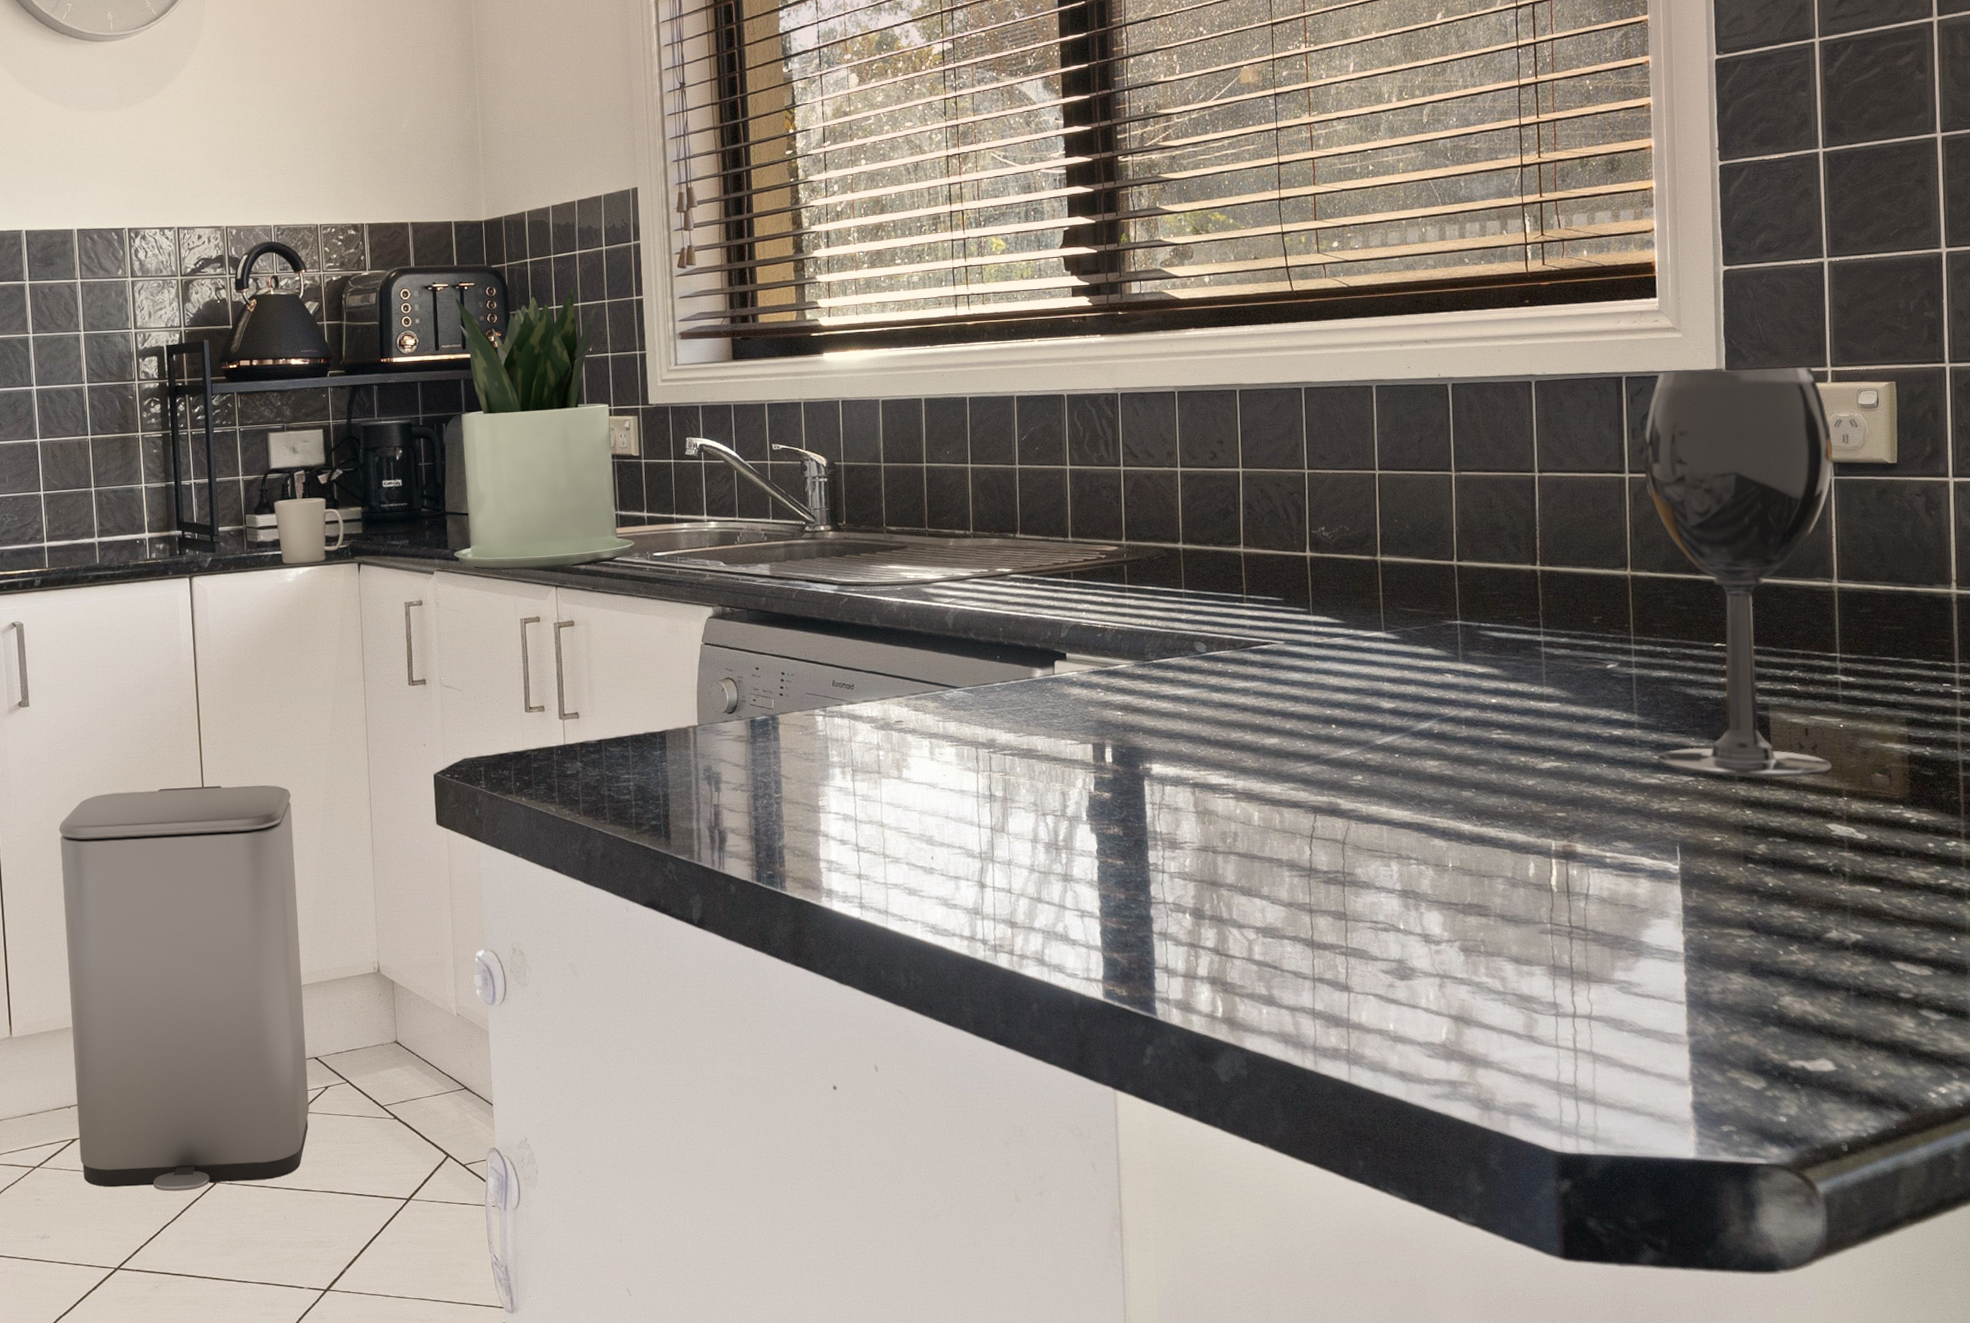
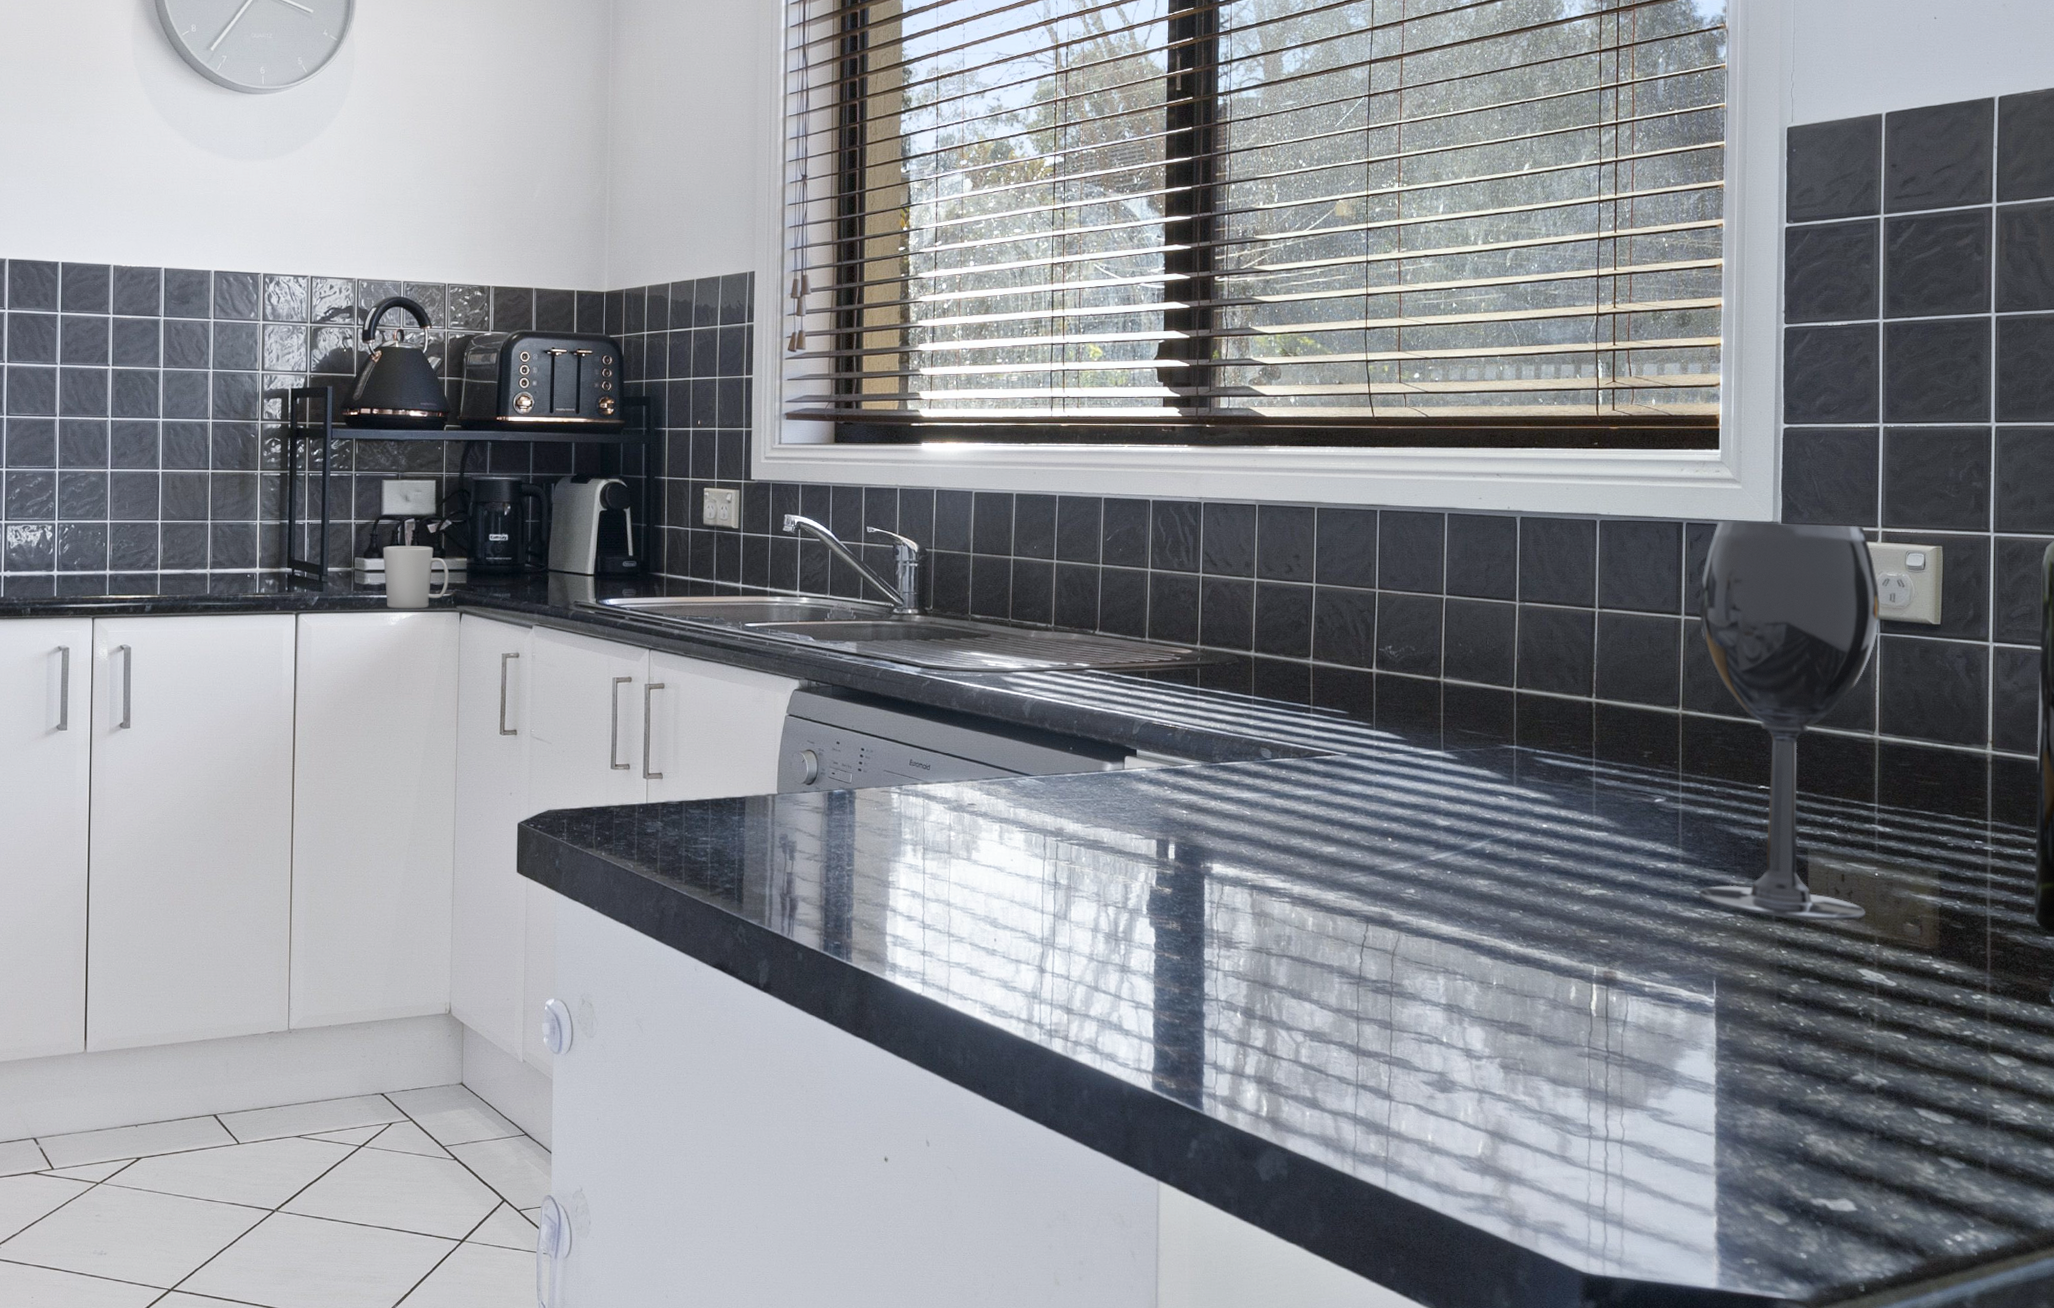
pedal bin: present [58,785,310,1192] -> none [143,817,377,1217]
planter: present [454,286,635,571] -> none [553,361,728,631]

